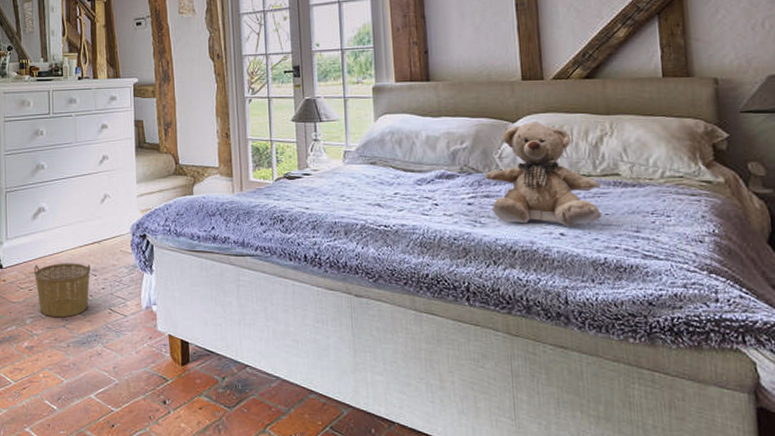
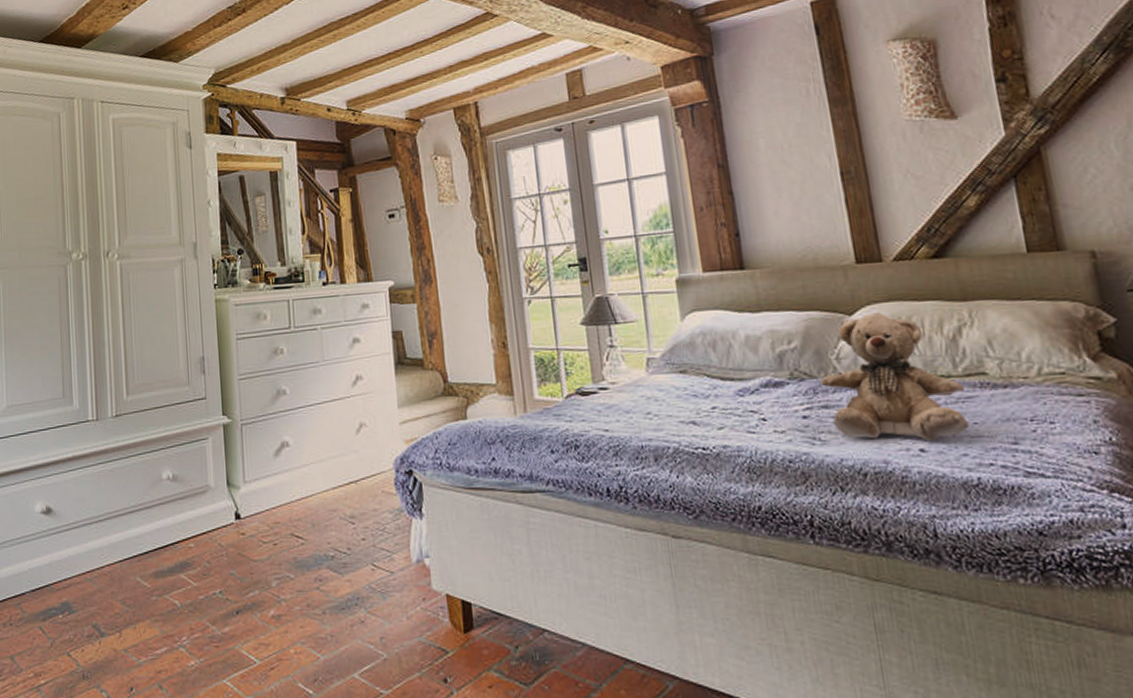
basket: present [34,263,91,318] -> none [278,508,347,578]

